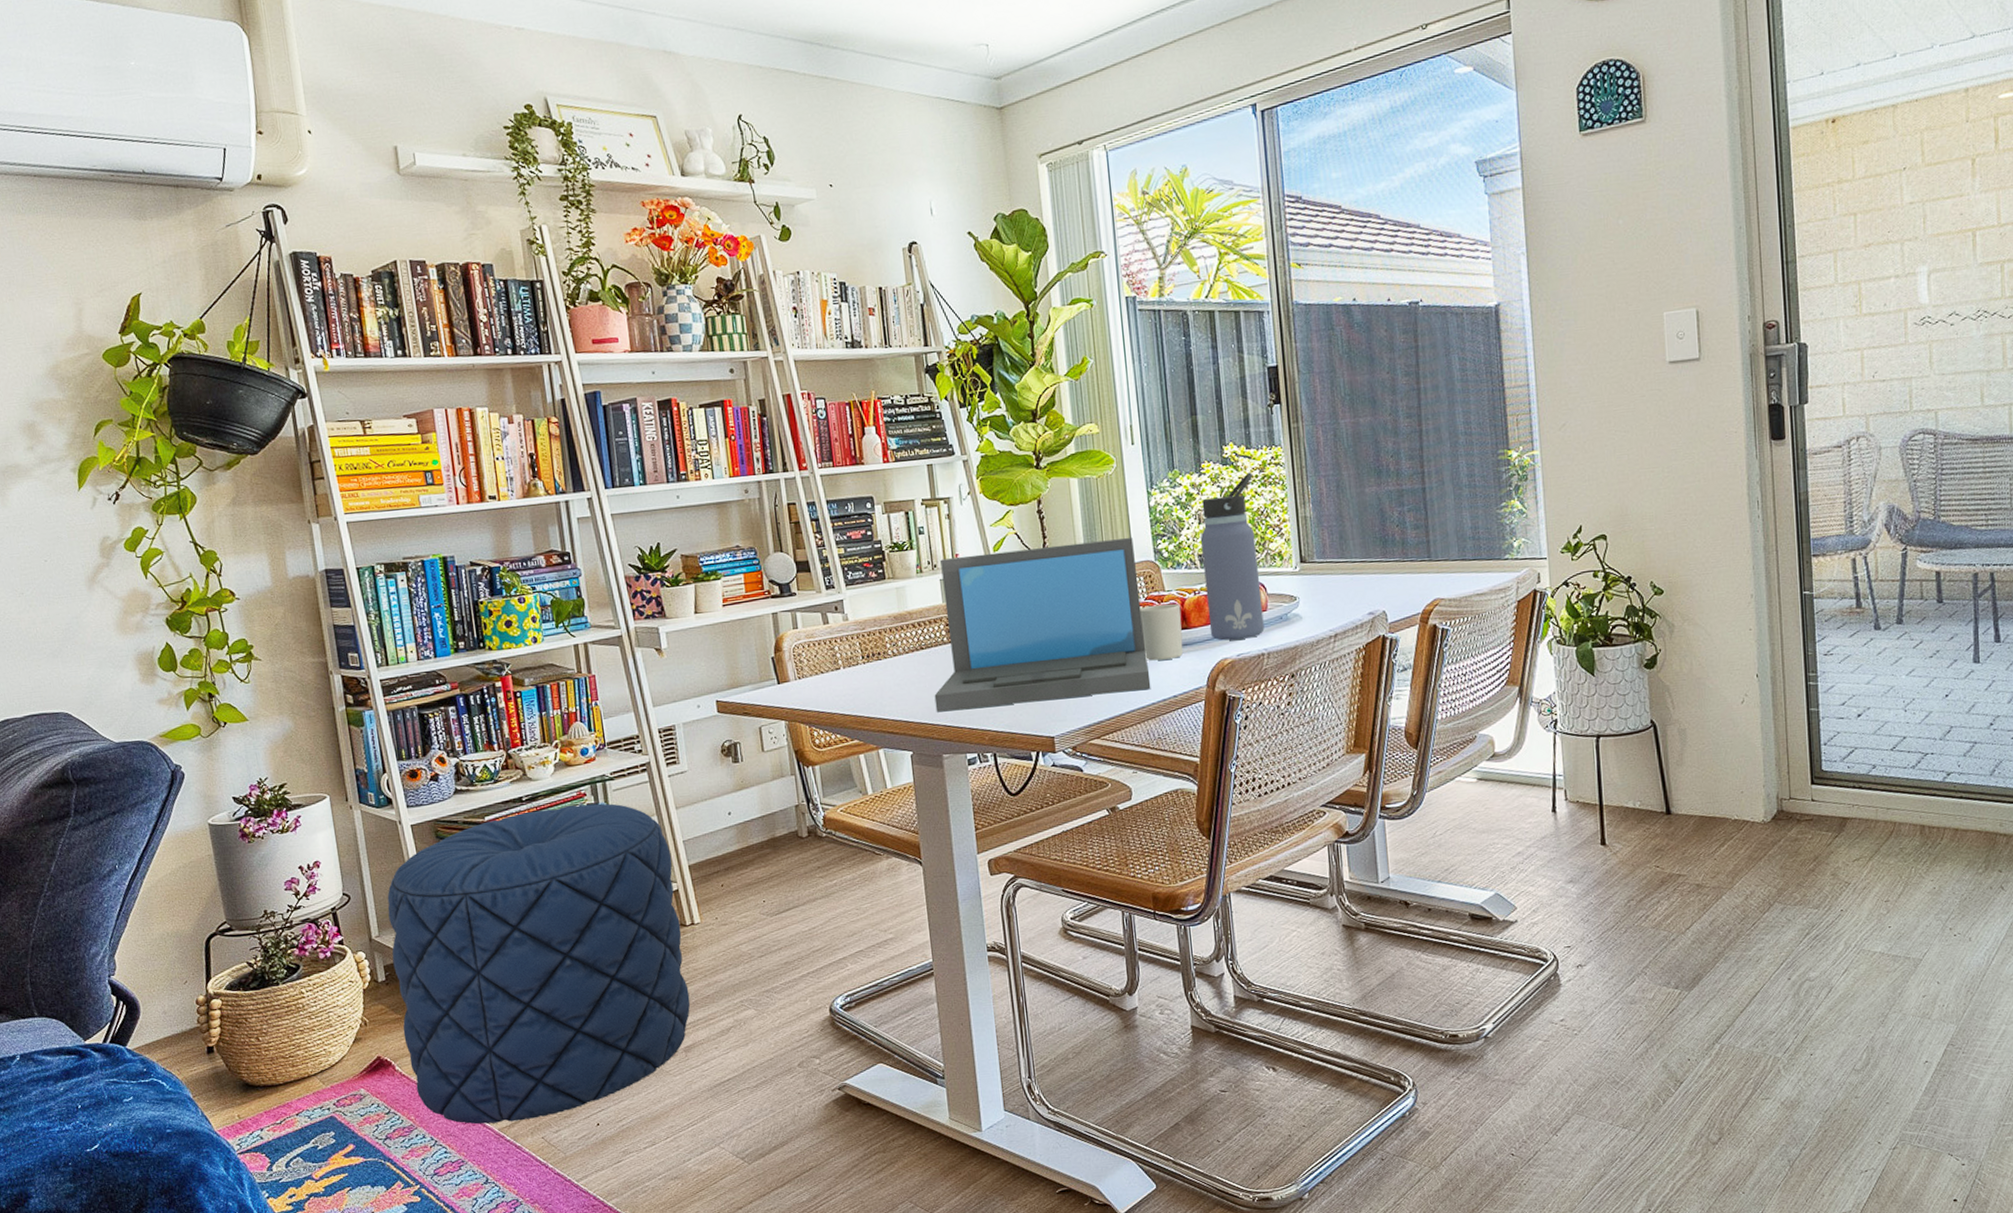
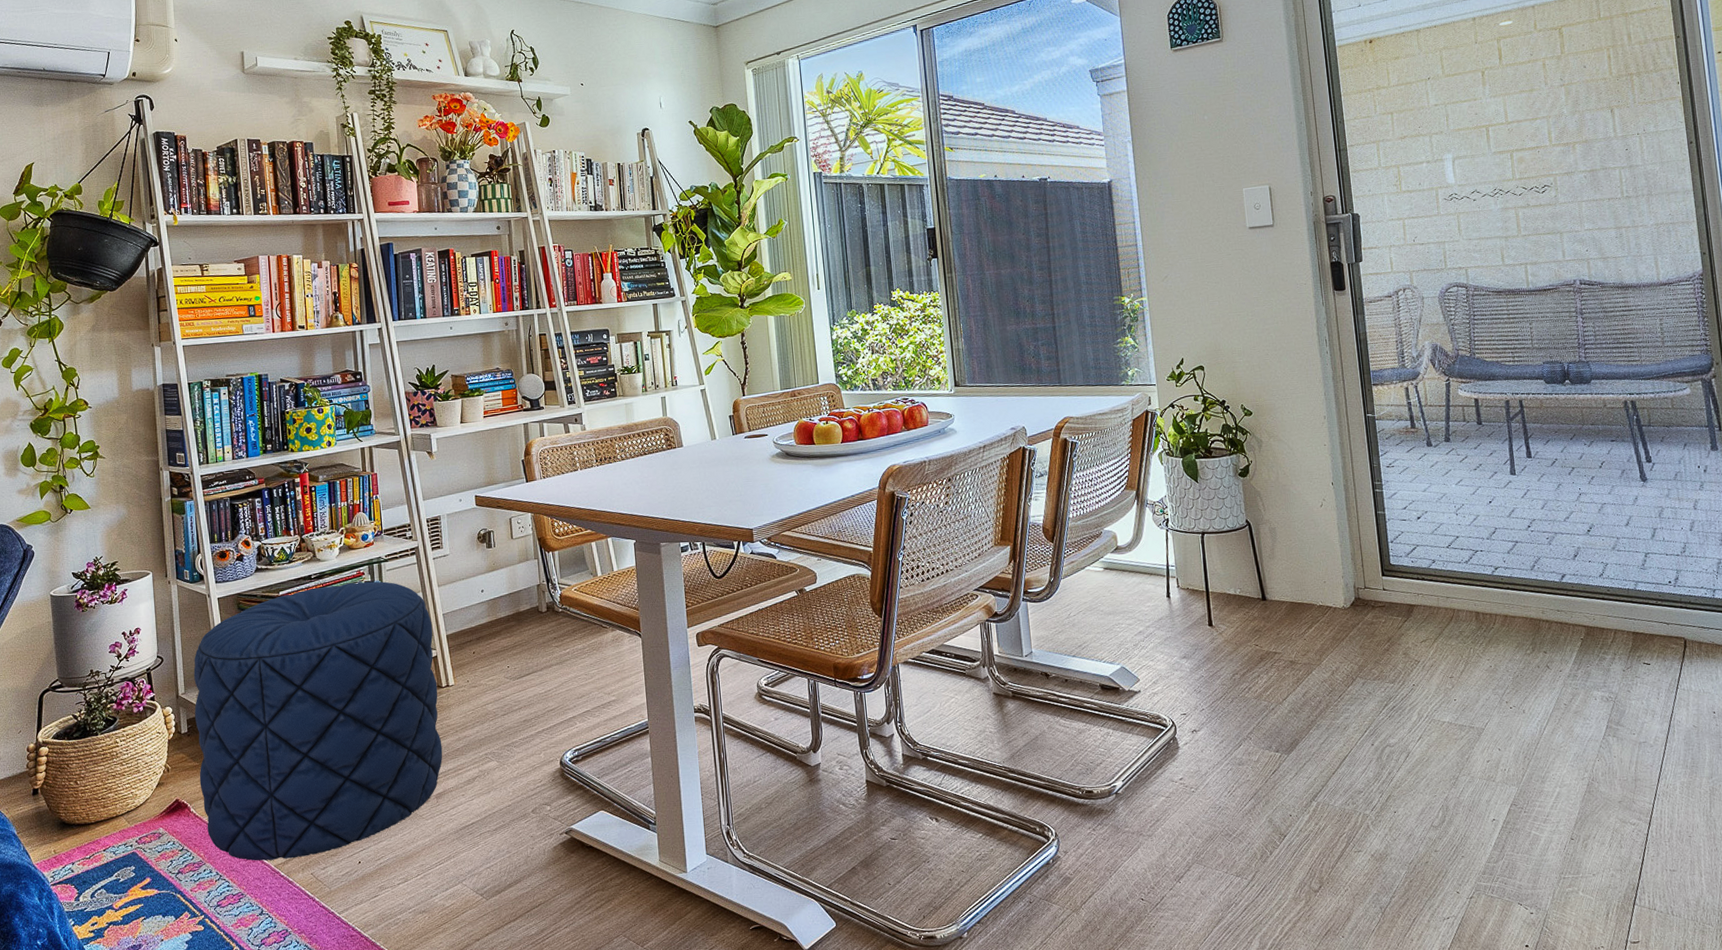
laptop: present [934,537,1151,713] -> none [654,364,833,507]
mug: present [1140,603,1184,661] -> none [824,418,860,466]
water bottle: present [1200,472,1265,641] -> none [873,312,926,450]

